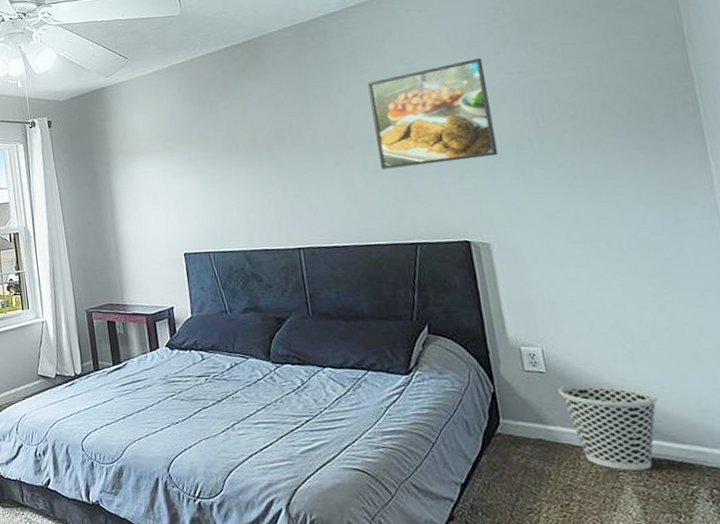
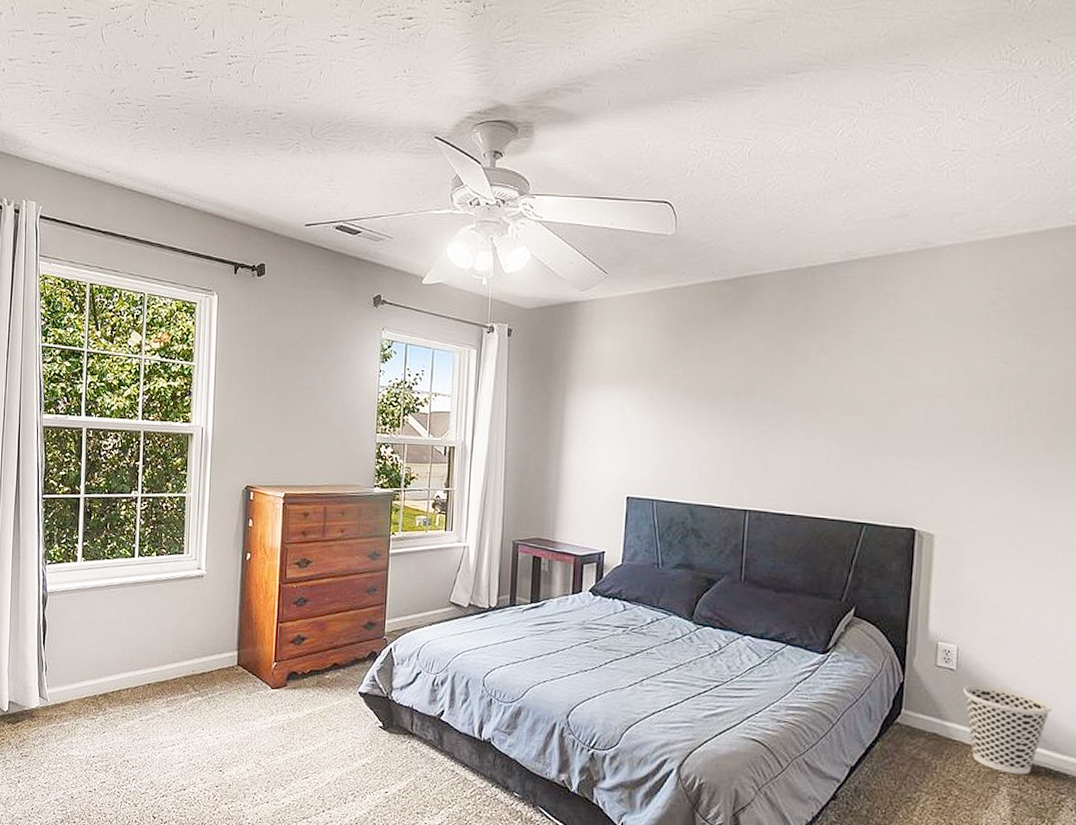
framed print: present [367,58,499,170] -> none [845,340,972,446]

